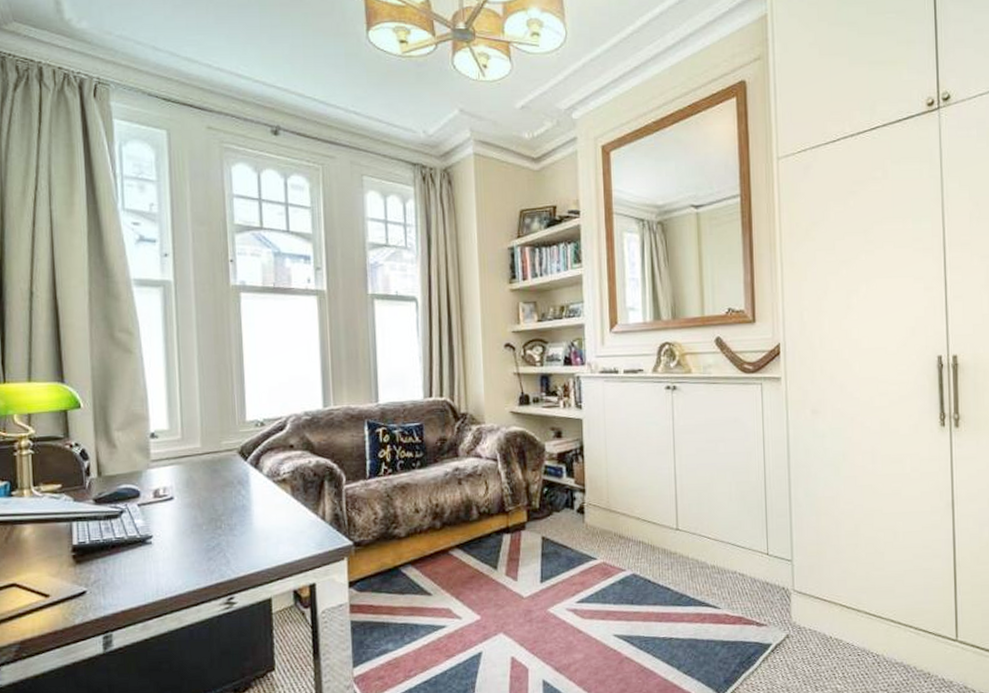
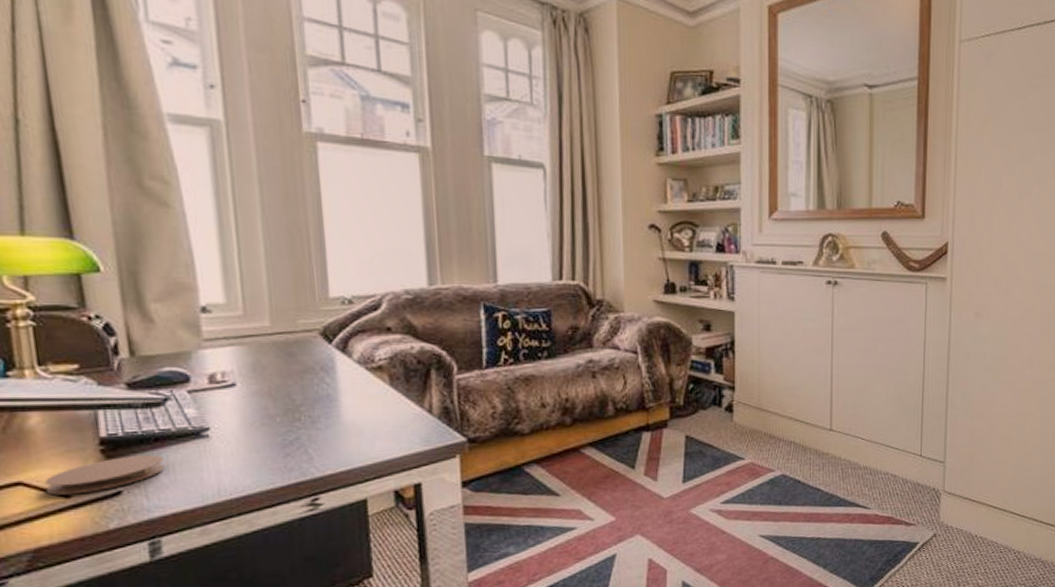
coaster: none [31,559,118,595] -> present [44,454,165,496]

